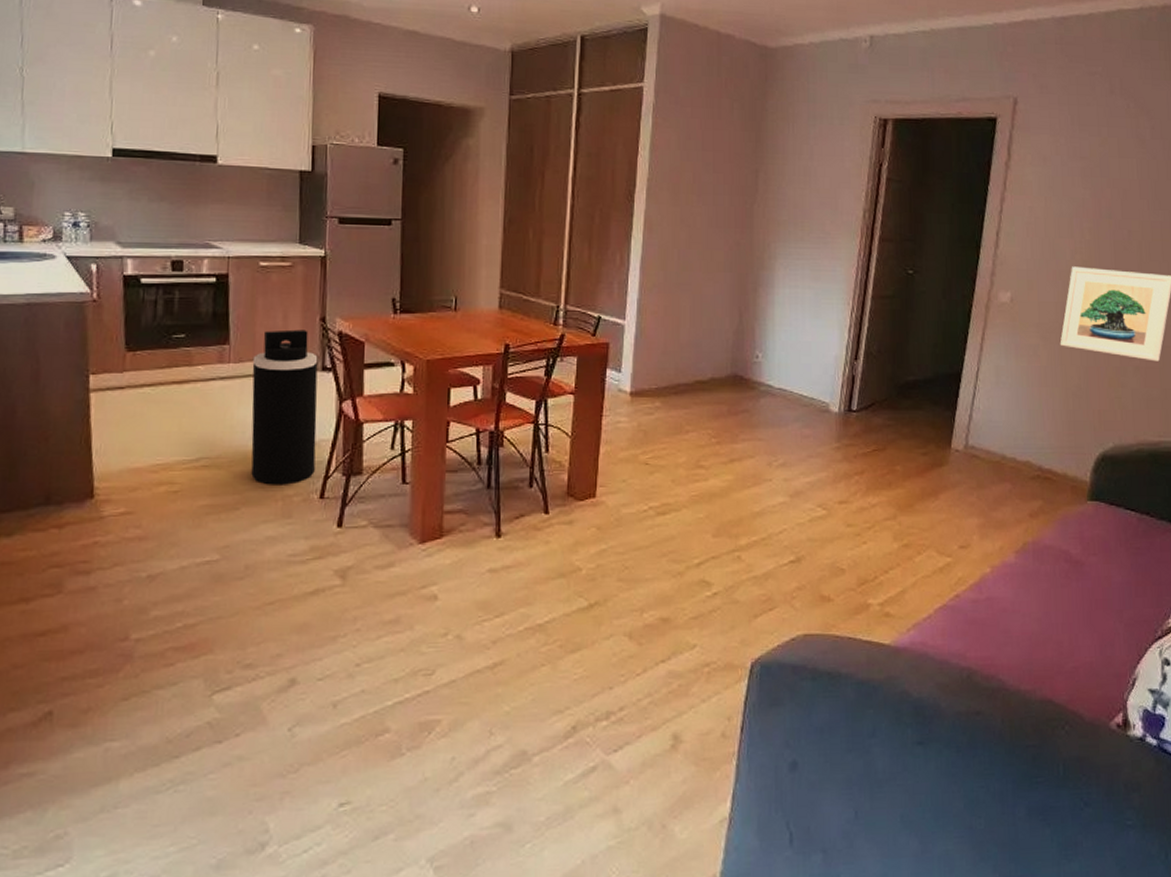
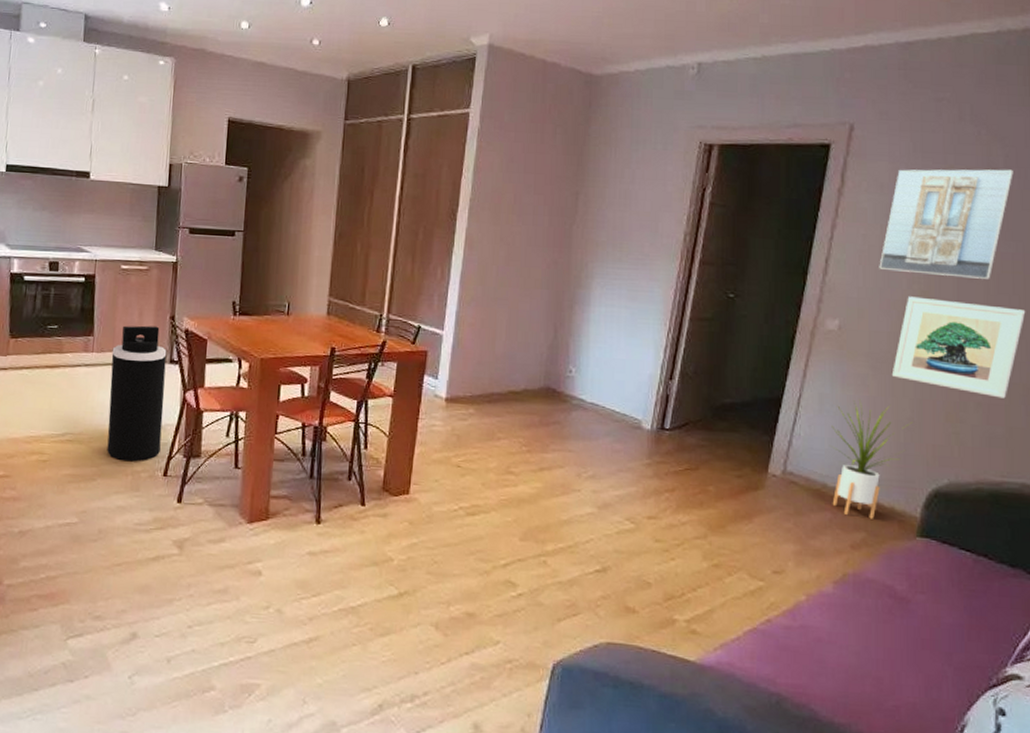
house plant: none [1008,370,1080,487] -> present [831,399,913,519]
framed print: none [1045,141,1159,247] -> present [879,169,1013,279]

